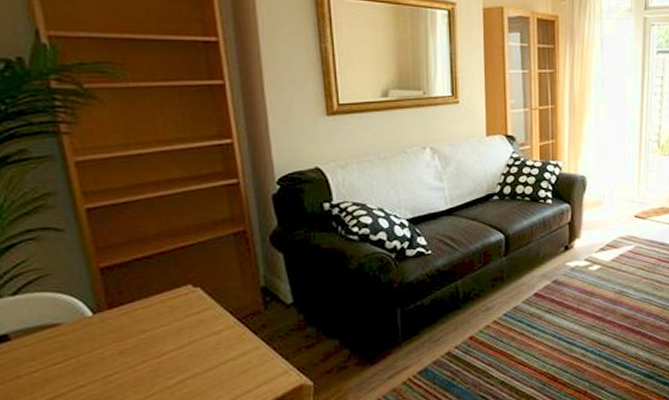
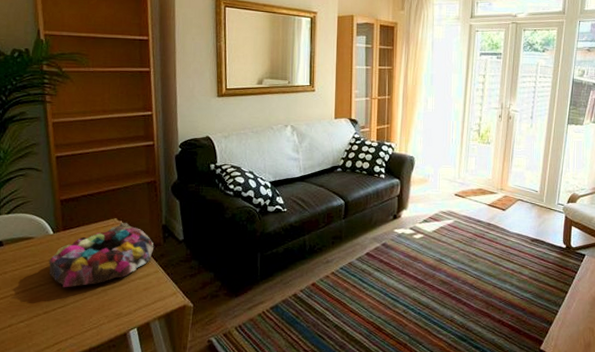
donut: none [90,289,250,386] -> present [49,223,153,288]

